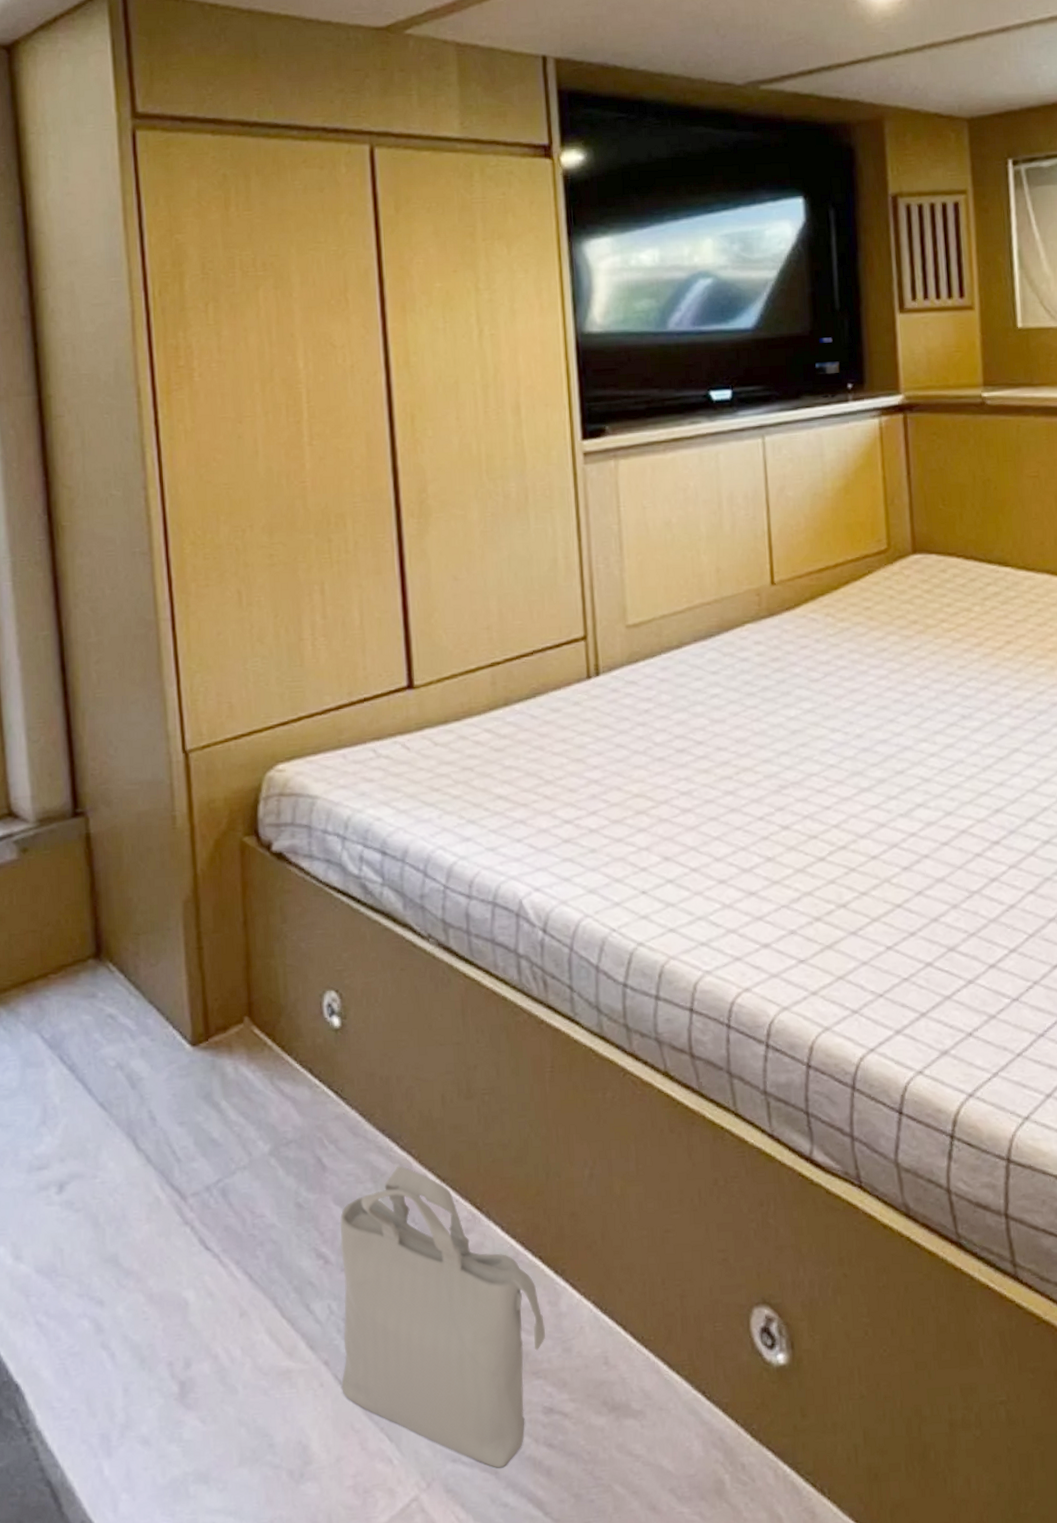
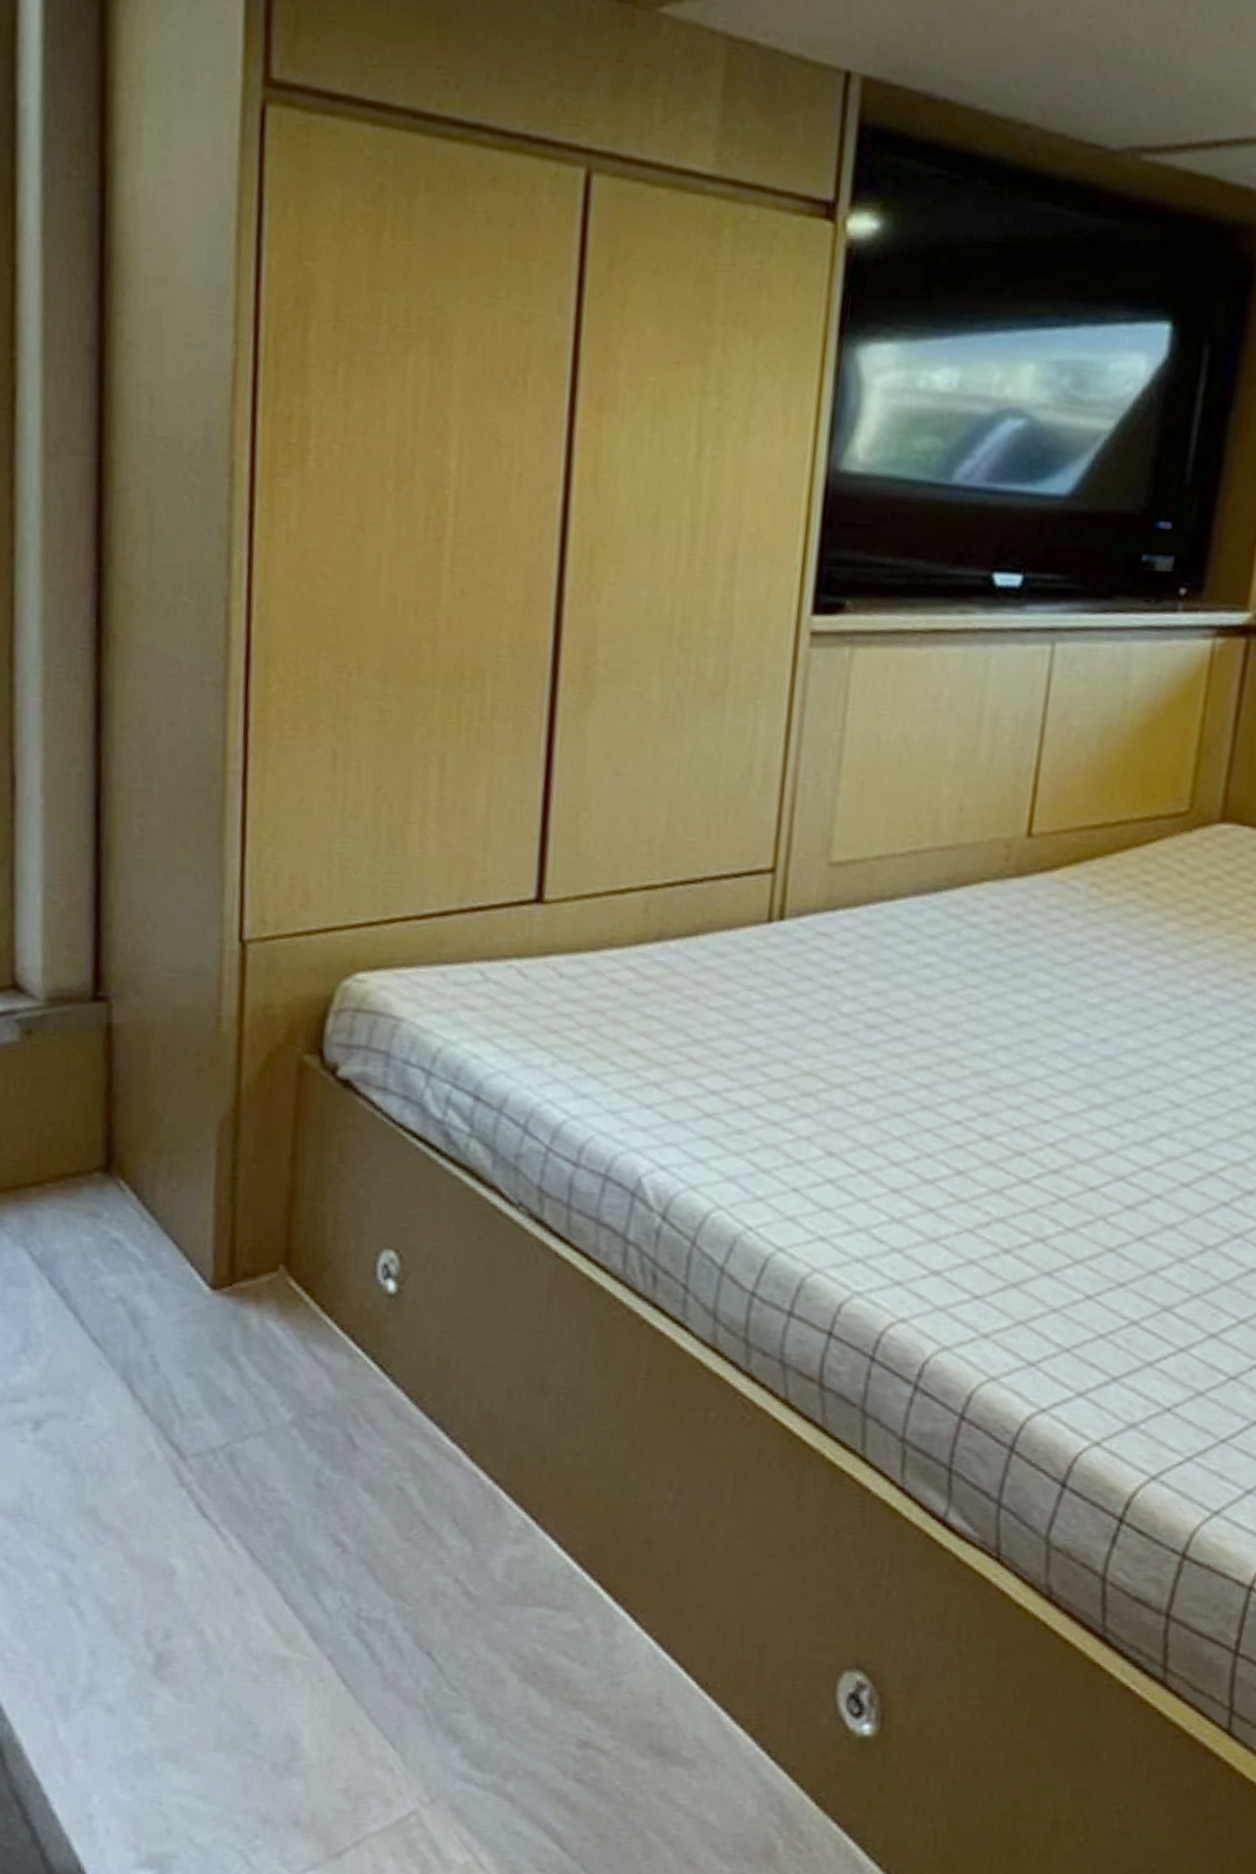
tote bag: present [339,1165,546,1468] -> none [345,1458,594,1796]

